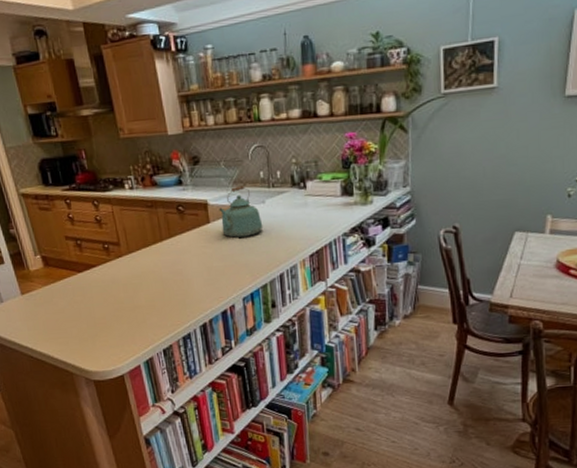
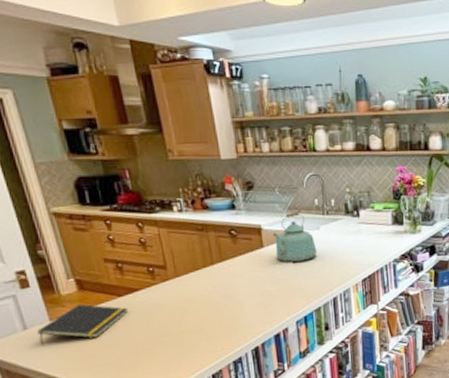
notepad: none [11,280,87,316] -> present [37,304,128,344]

